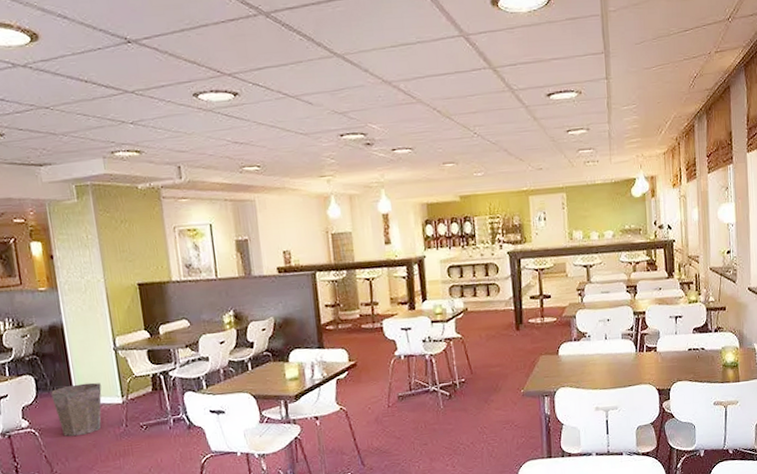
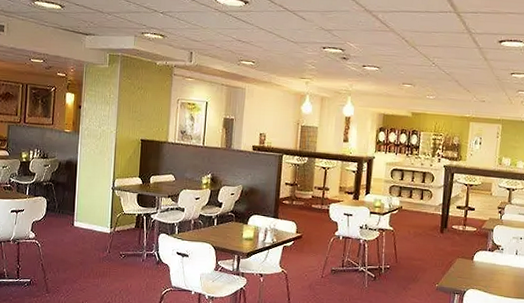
waste bin: present [51,382,102,437] -> none [57,211,96,253]

